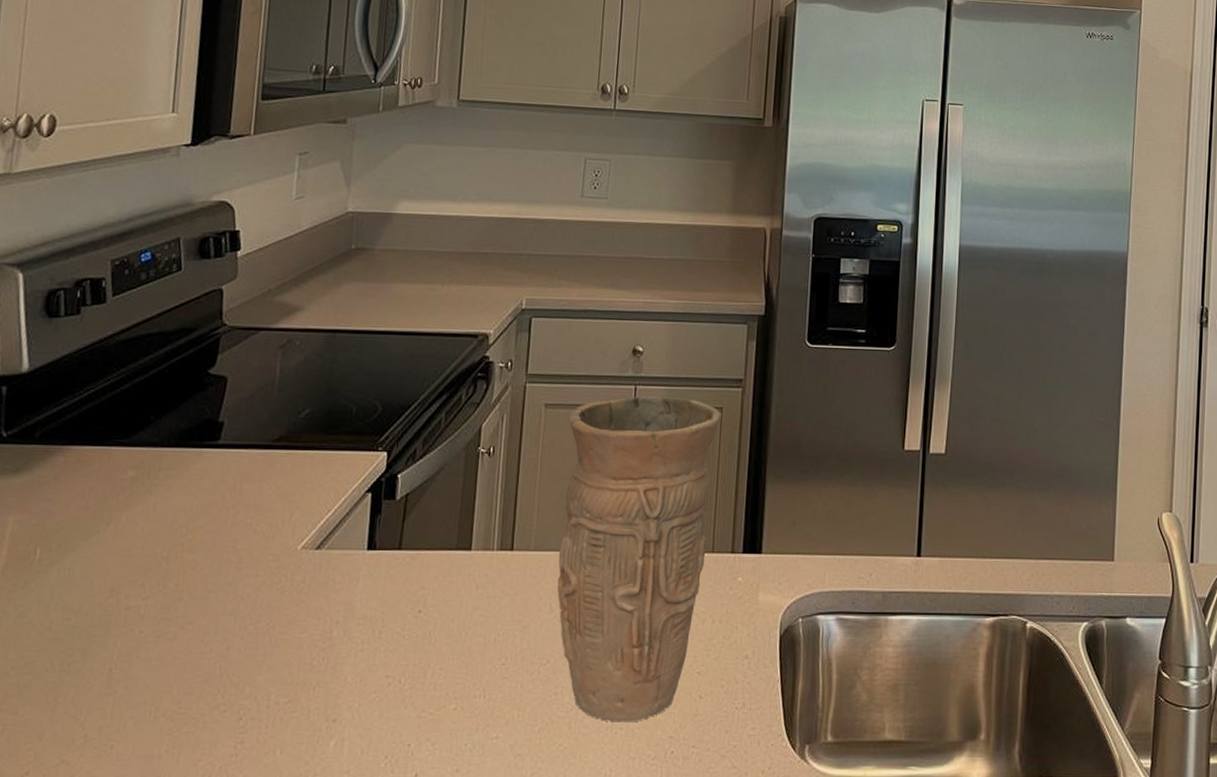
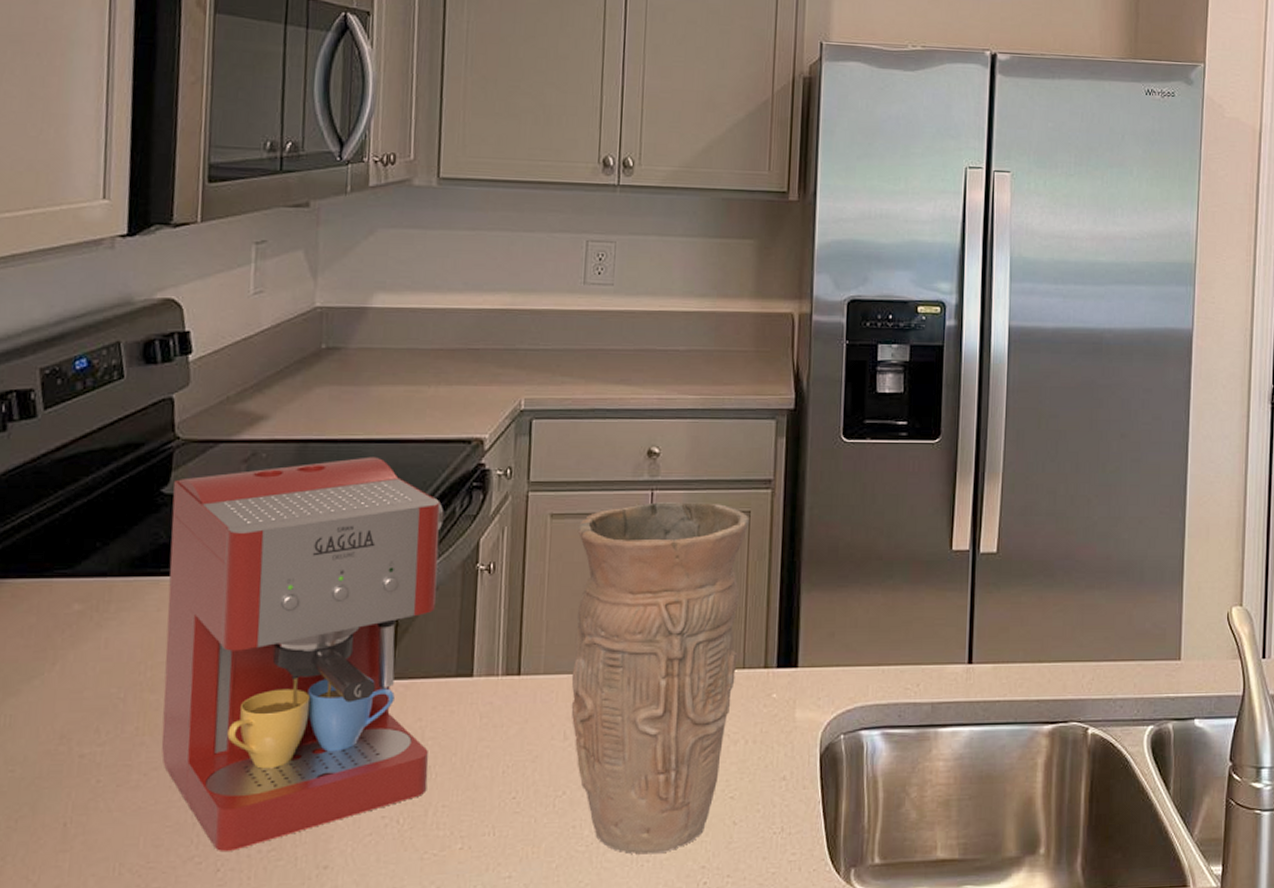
coffee maker: none [197,347,452,701] -> present [161,456,444,851]

